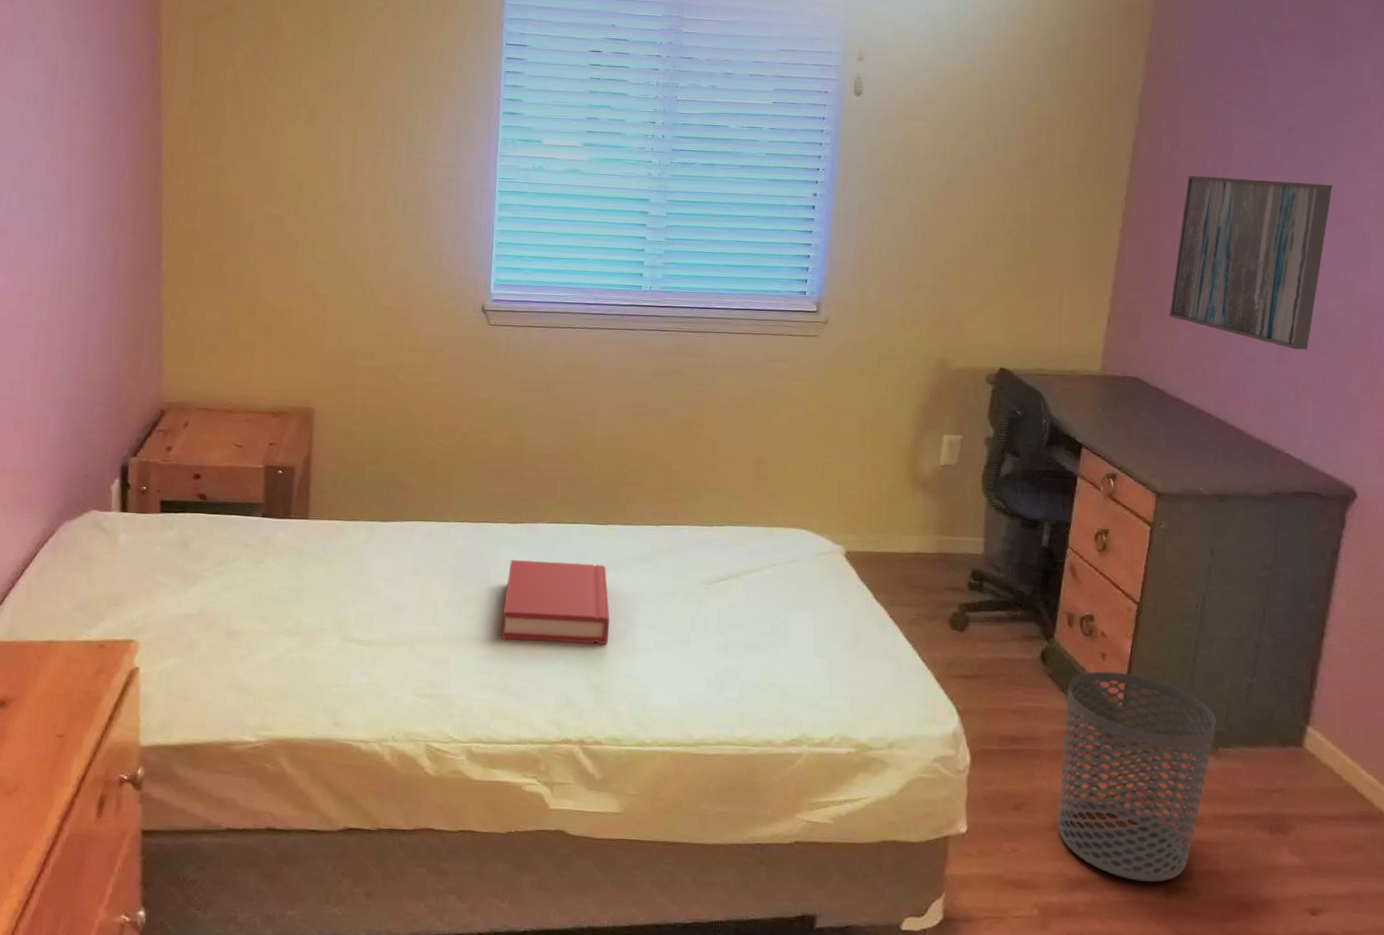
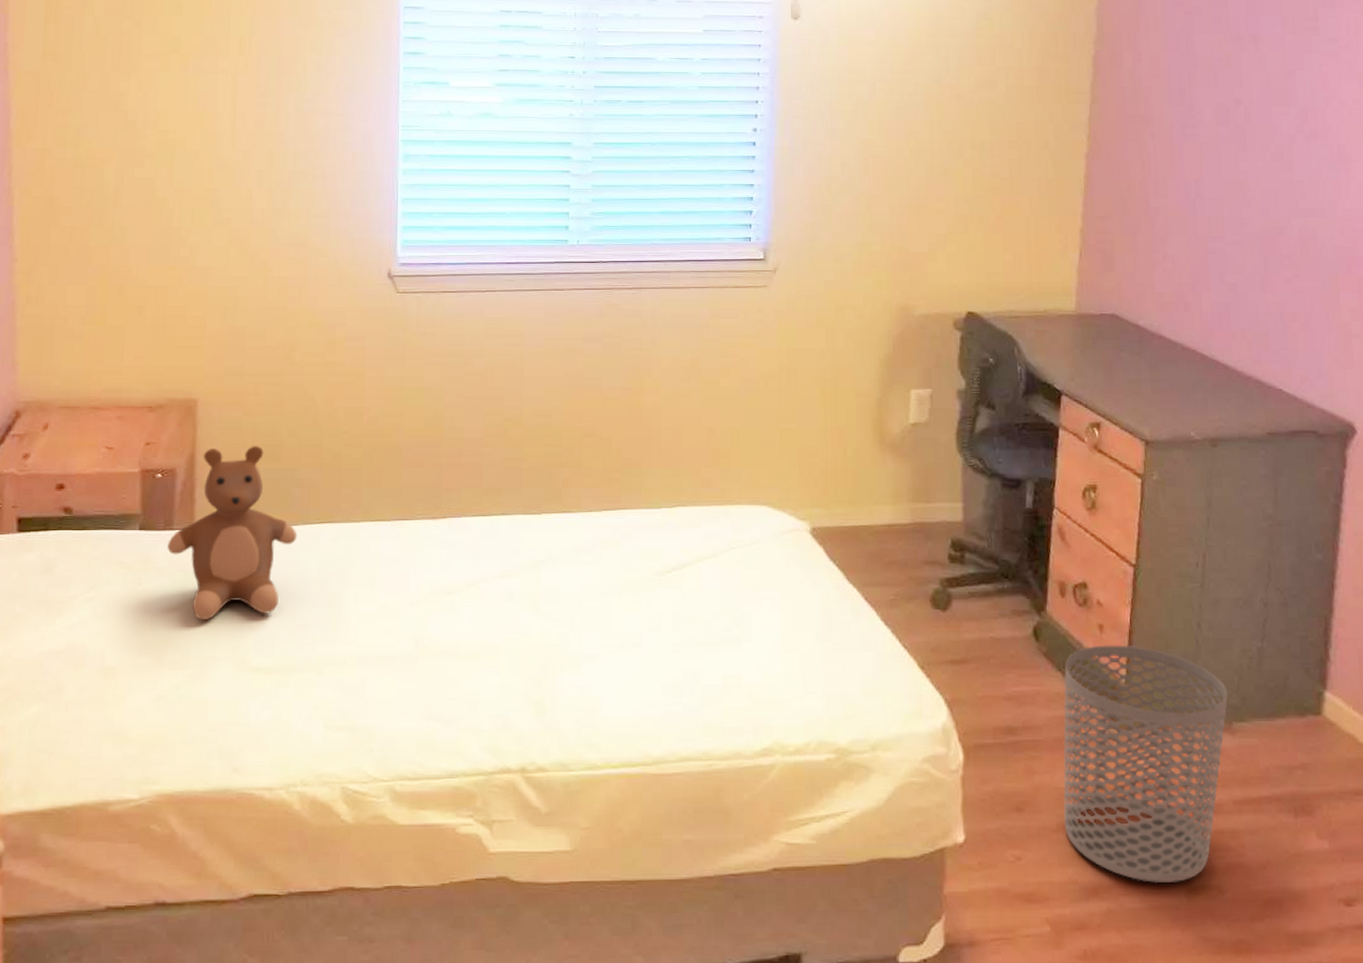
teddy bear: none [285,451,396,597] -> present [167,446,298,621]
hardback book: present [502,560,610,644] -> none [426,560,550,655]
wall art: present [1169,176,1333,350] -> none [1144,93,1304,275]

